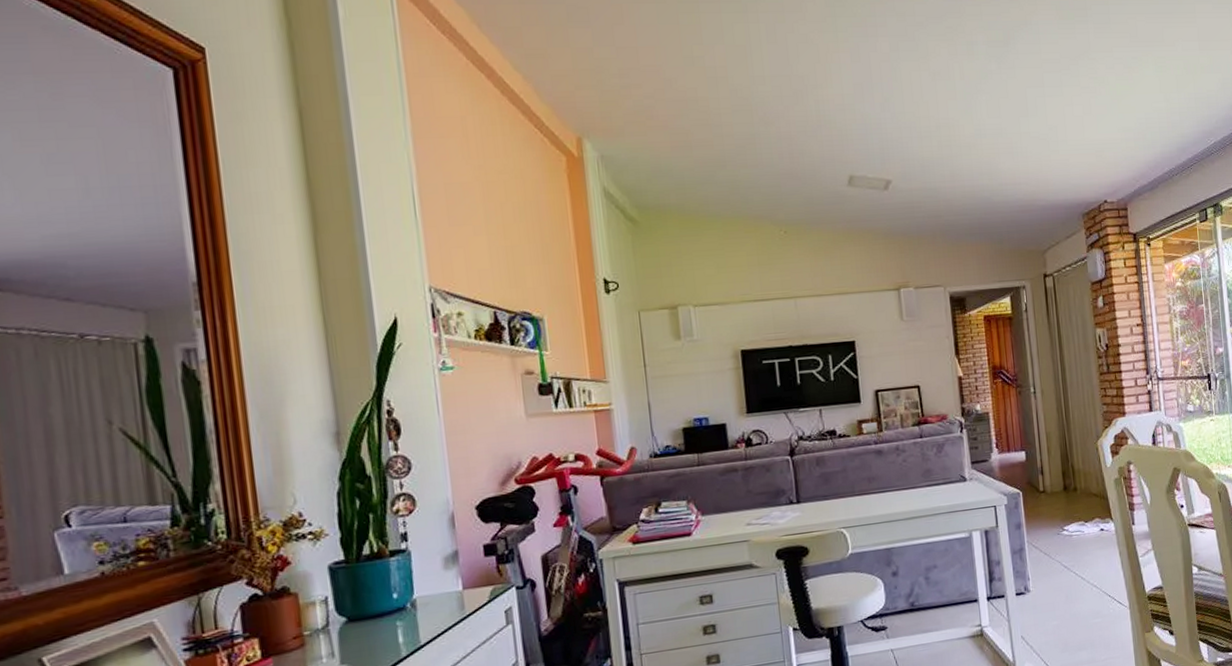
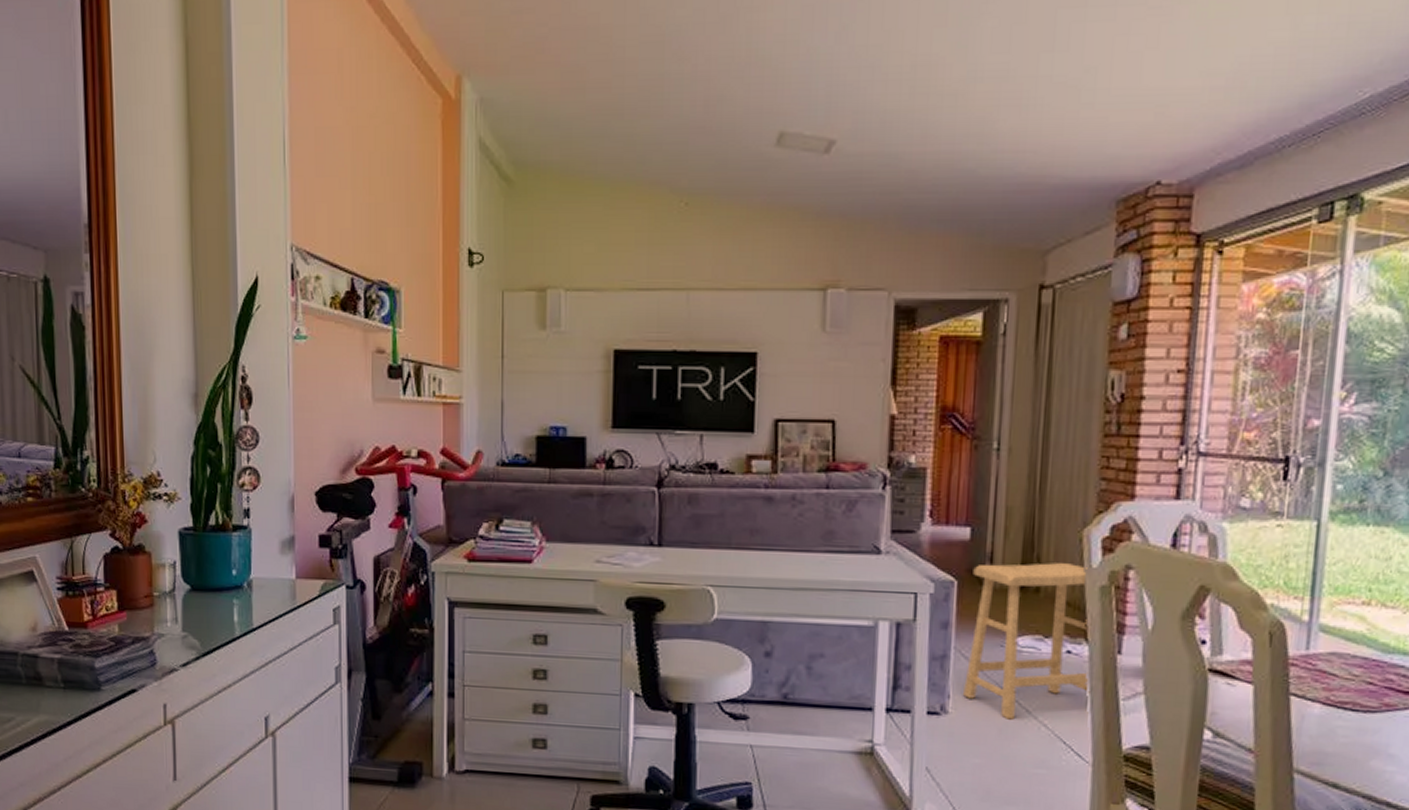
stool: none [1031,466,1120,588] -> present [963,563,1090,720]

